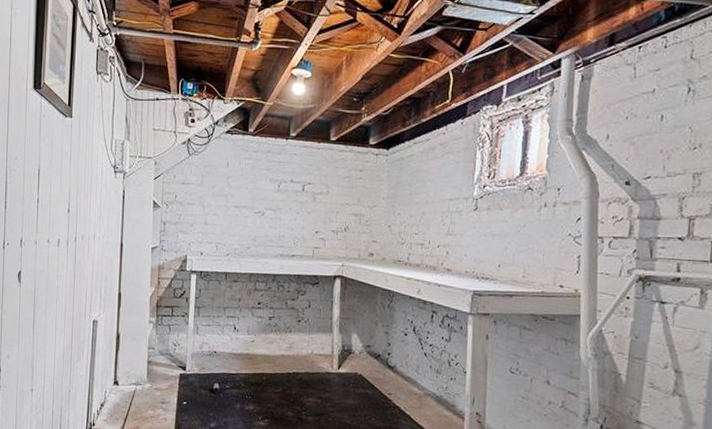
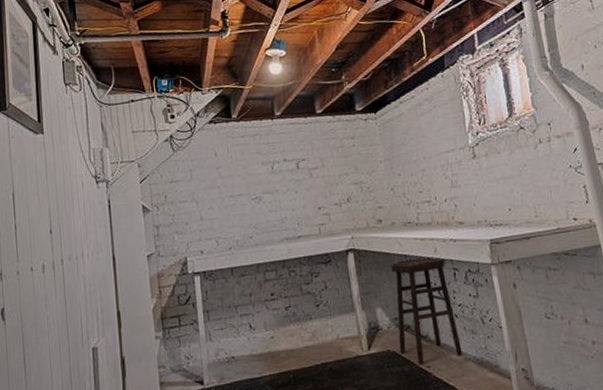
stool: none [366,294,426,391] -> present [391,257,463,364]

